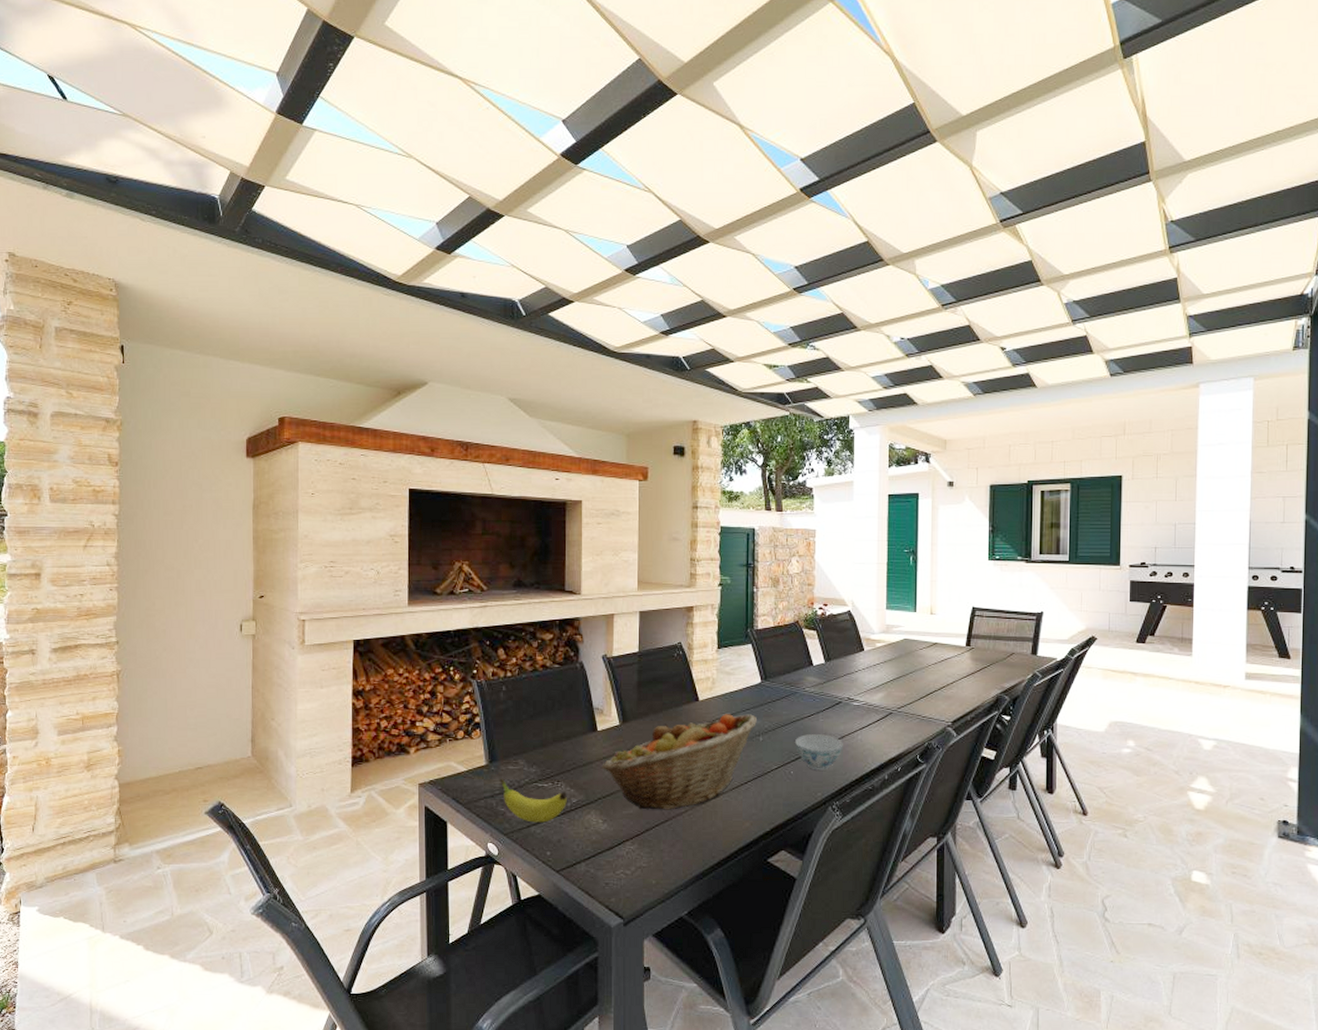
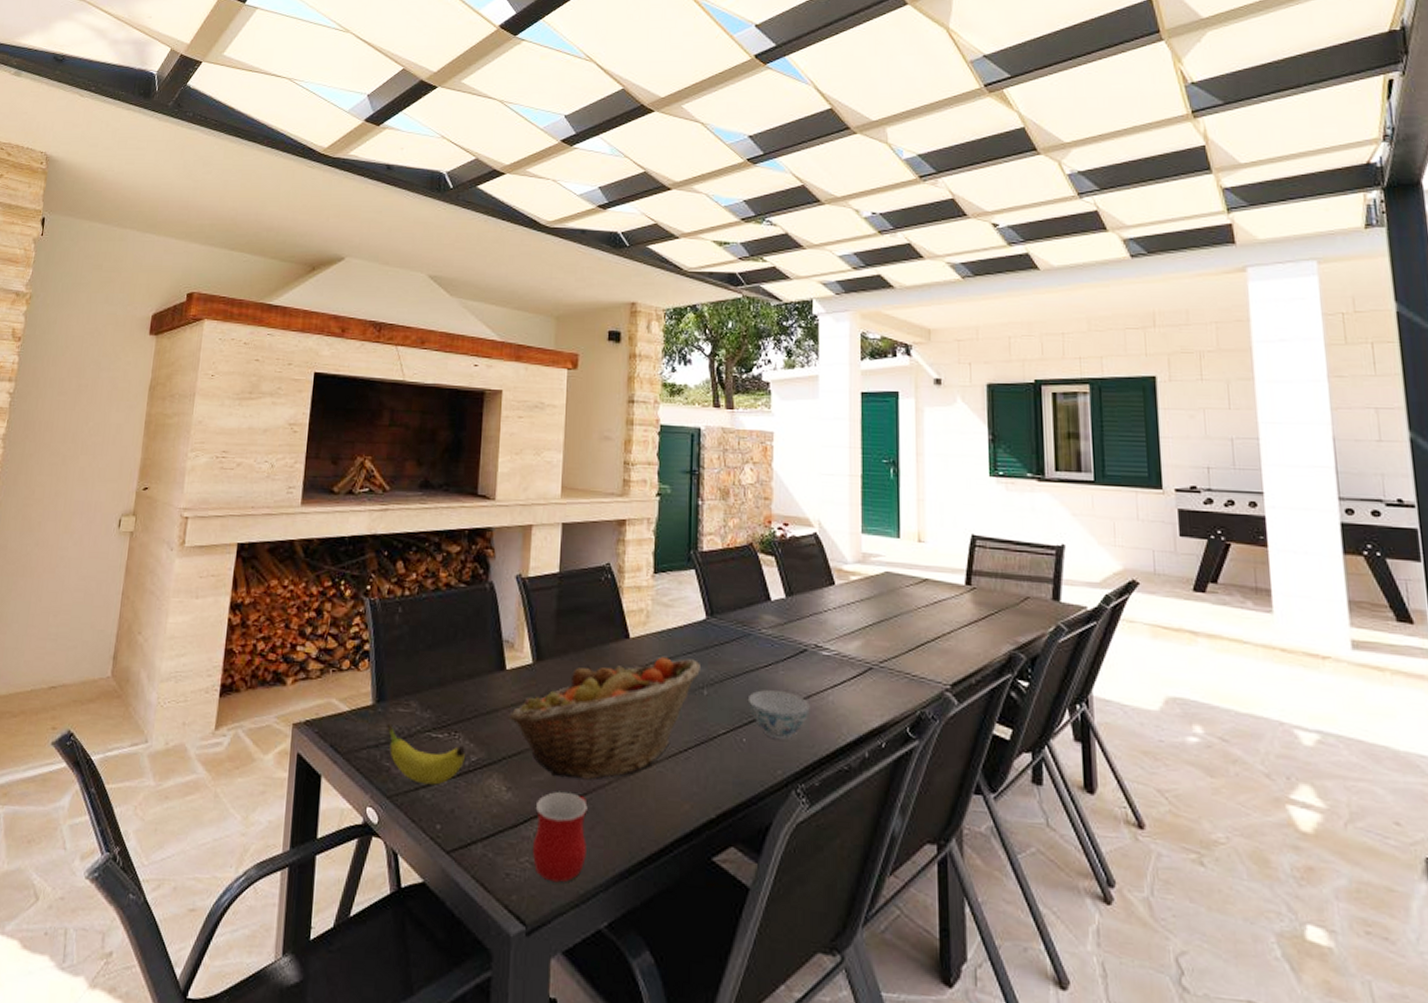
mug: none [625,821,669,886] -> present [532,792,588,883]

